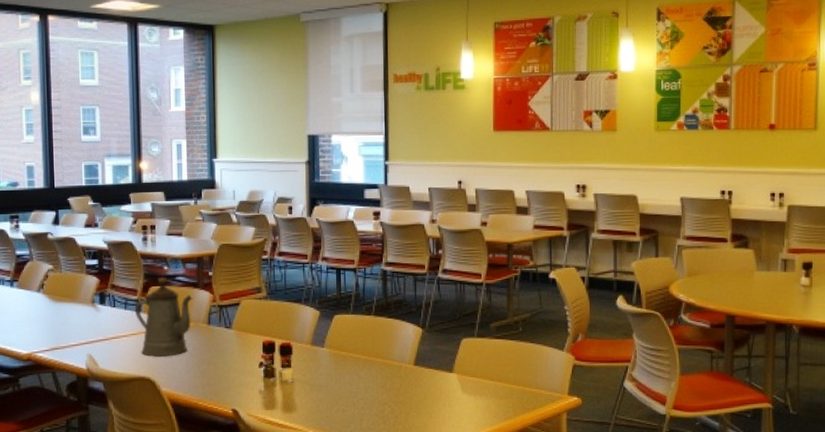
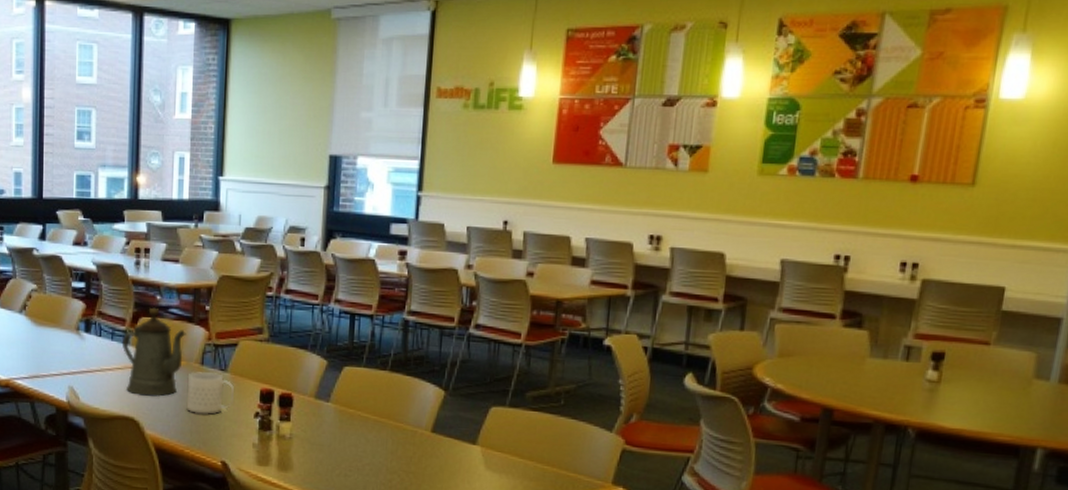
mug: none [196,329,240,370] -> present [186,371,235,415]

